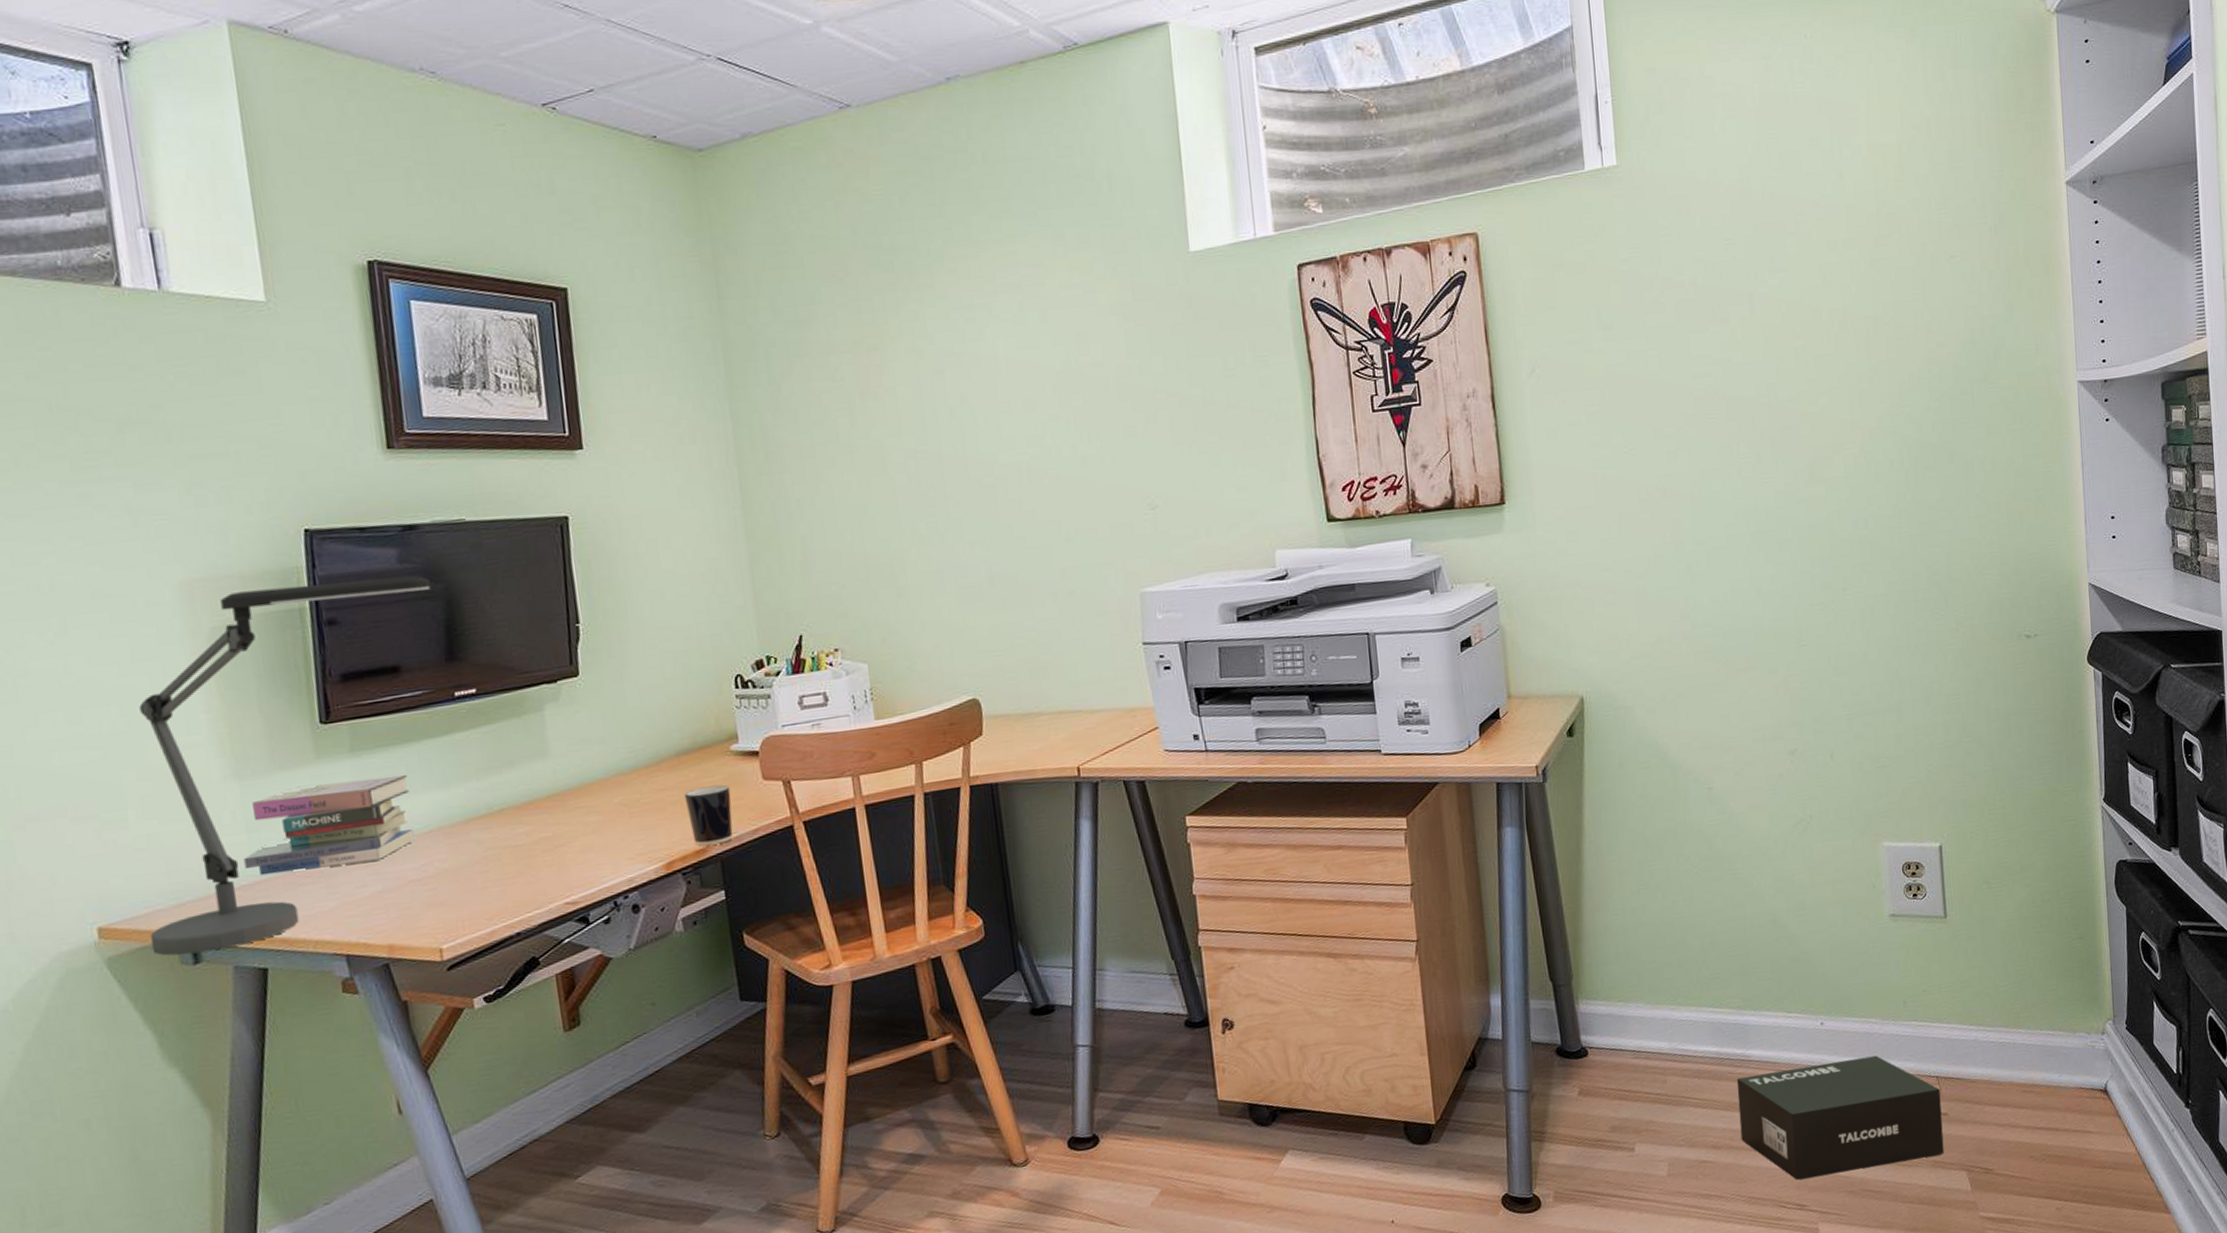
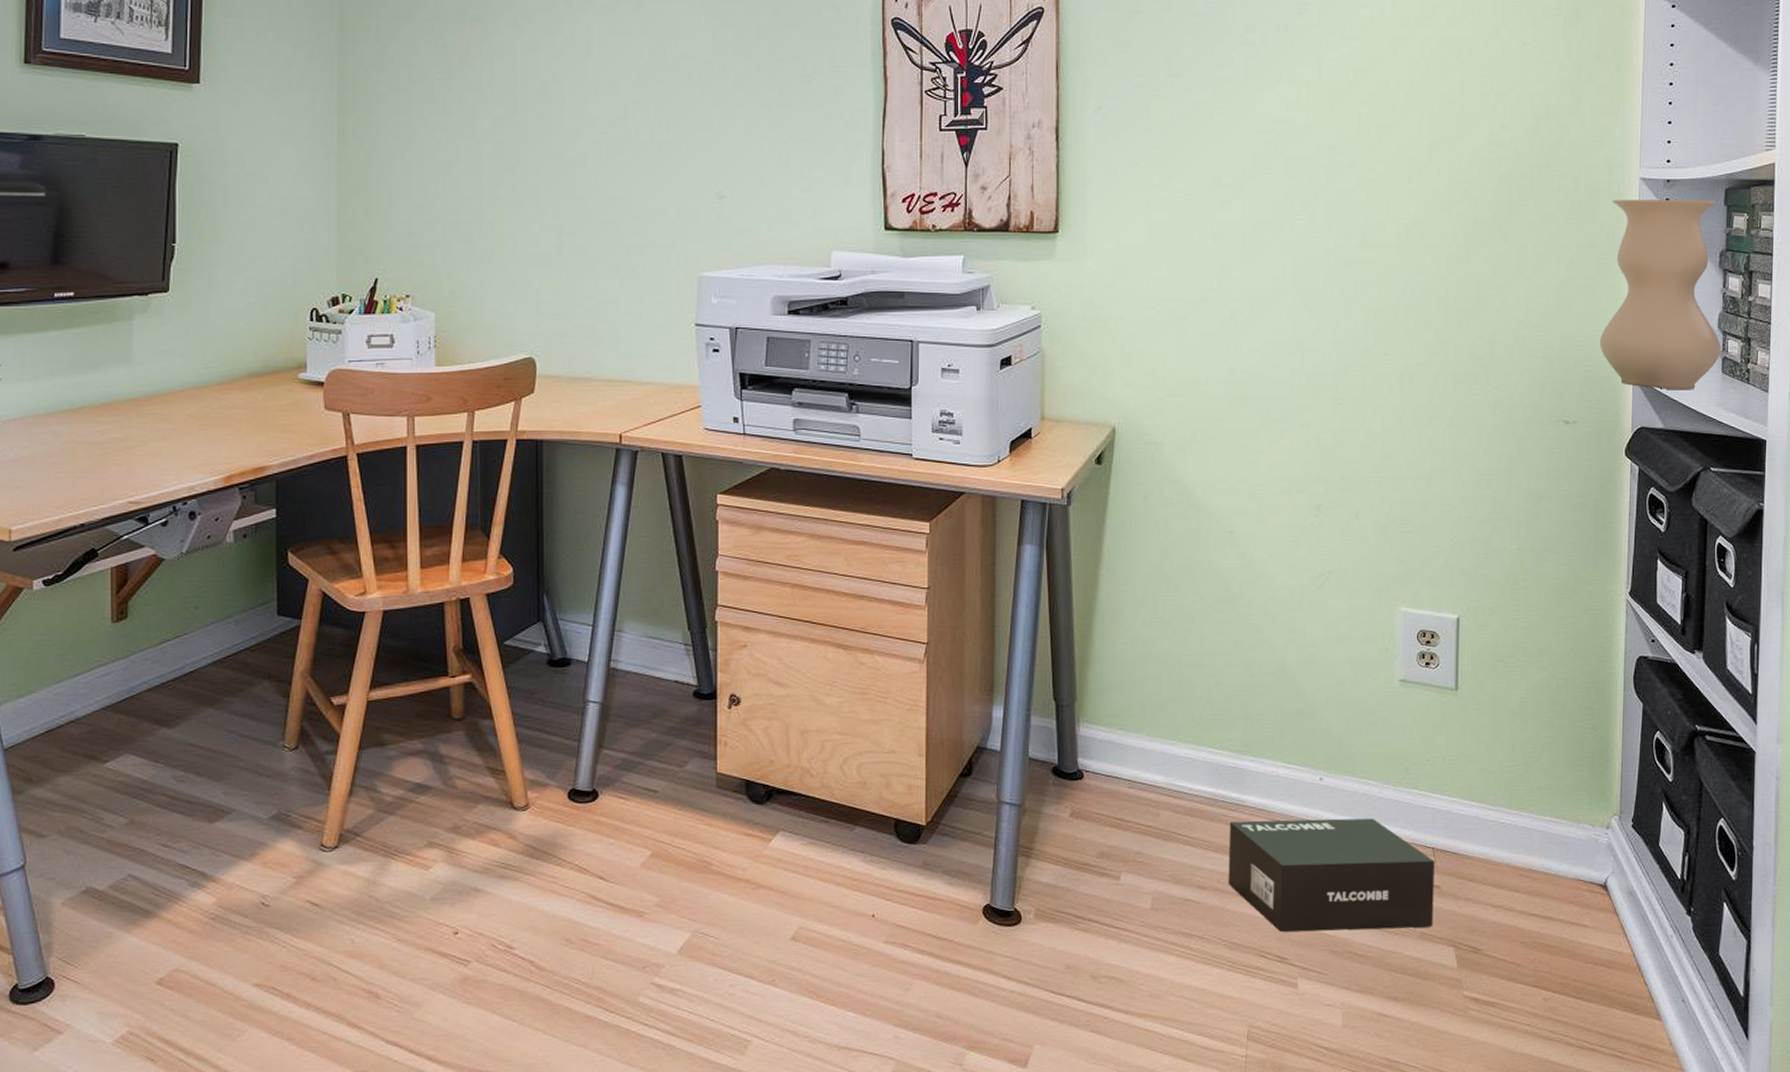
mug: present [684,784,733,847] -> none [250,409,293,465]
vase: none [2052,395,2171,593] -> present [1599,200,1721,390]

